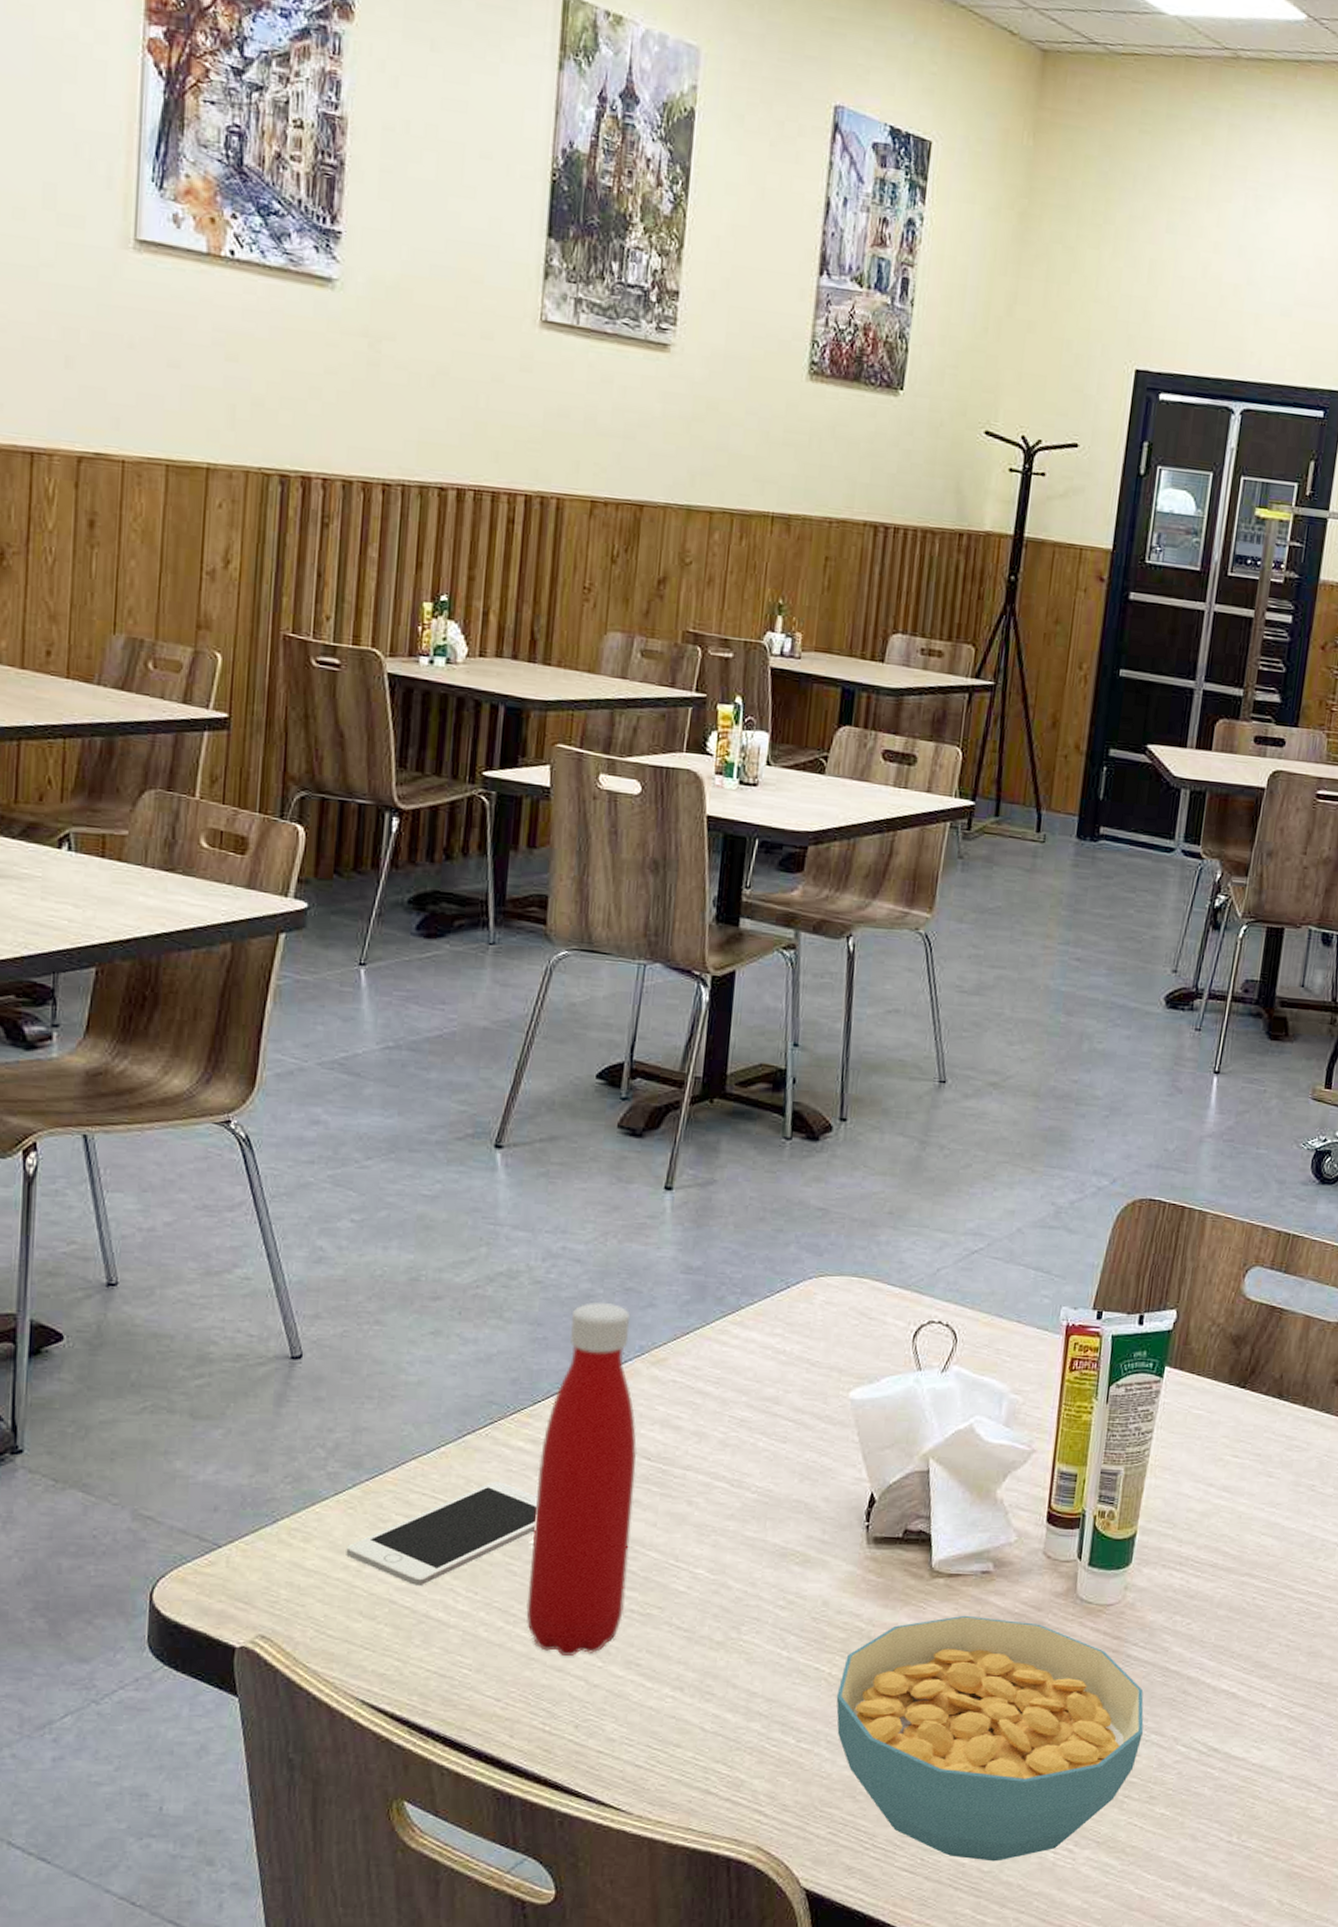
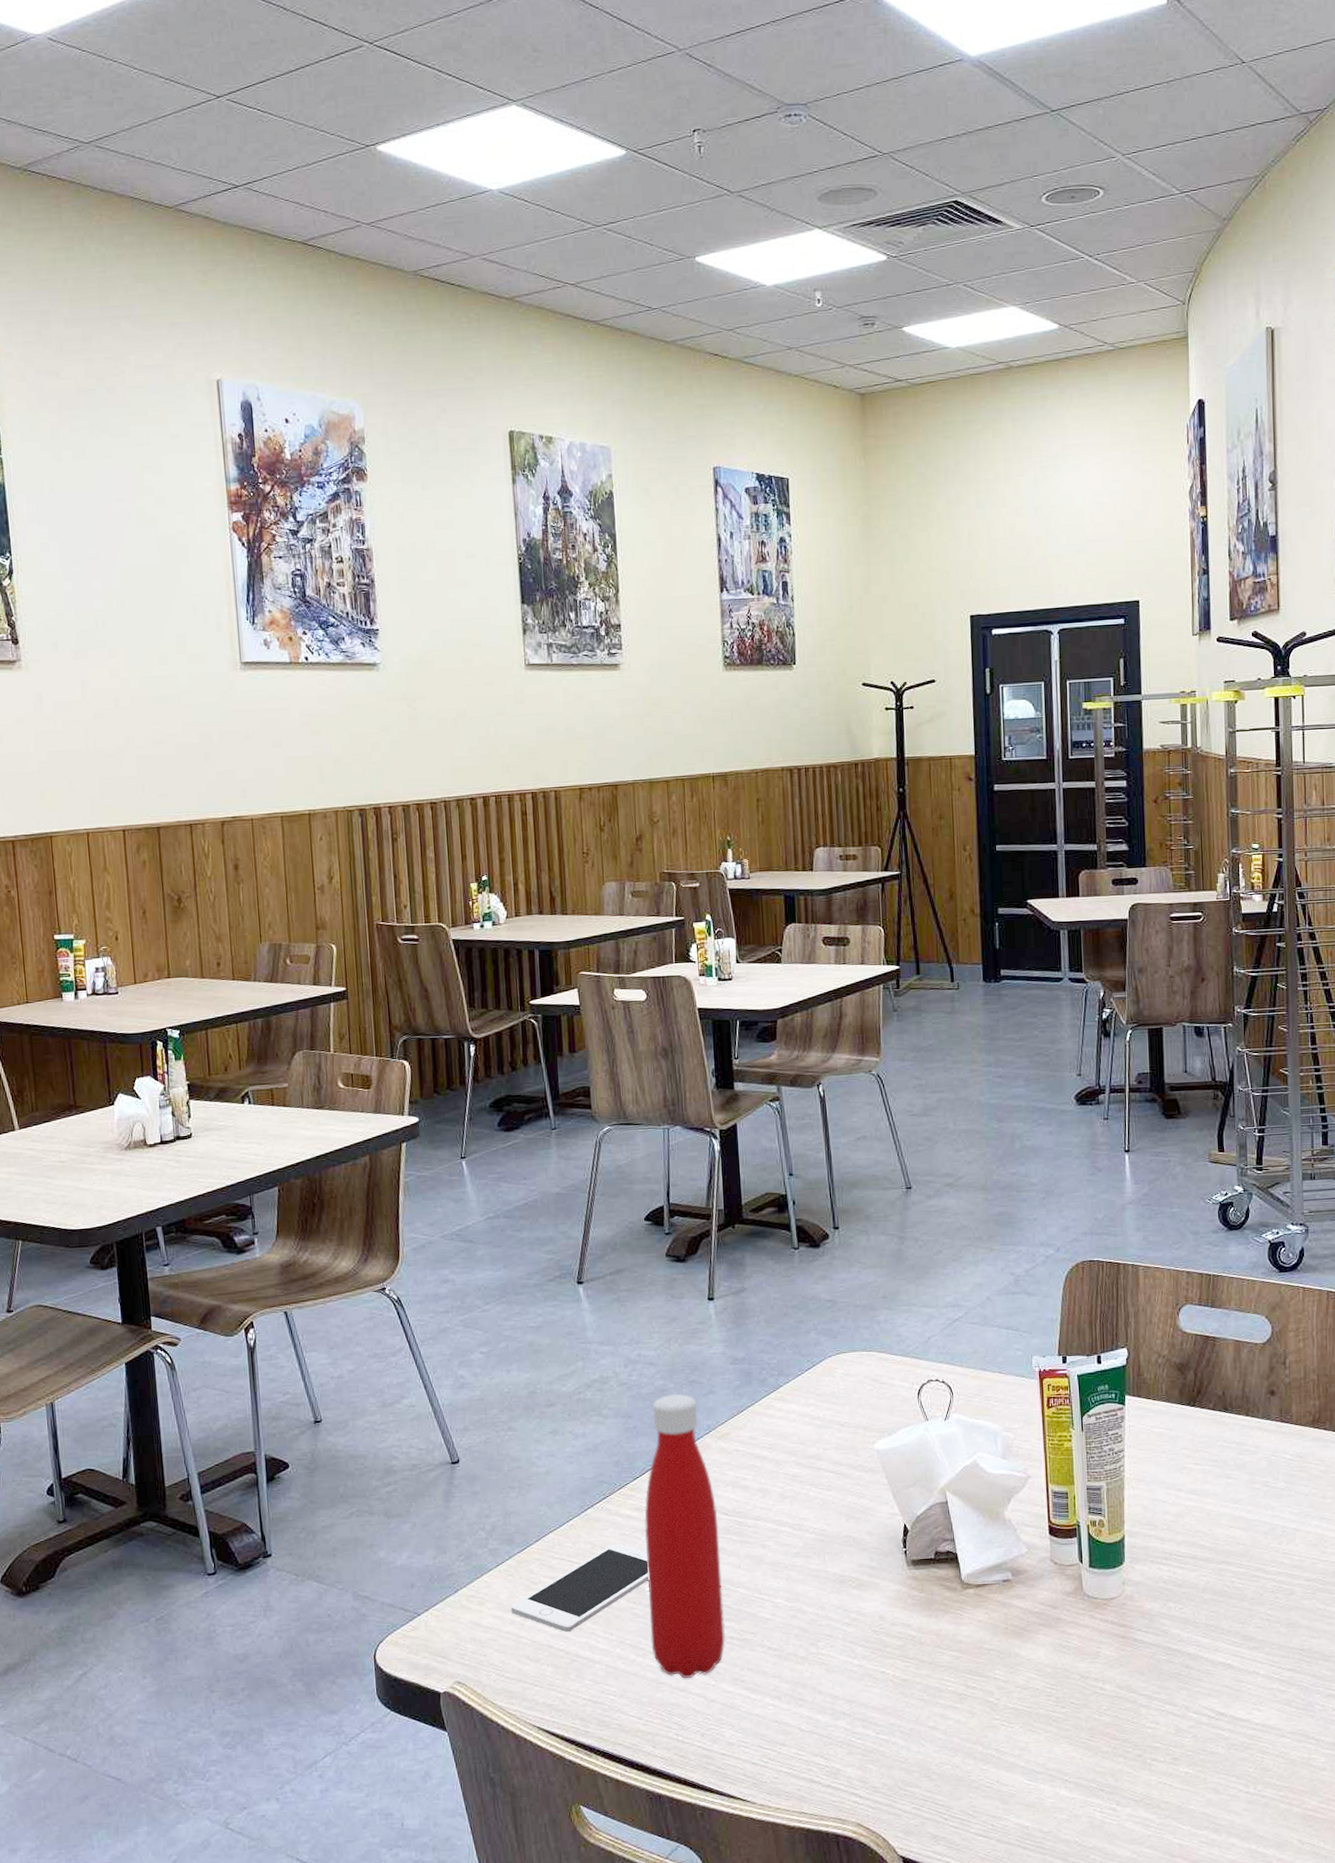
cereal bowl: present [836,1615,1144,1862] -> none [902,1617,1159,1823]

